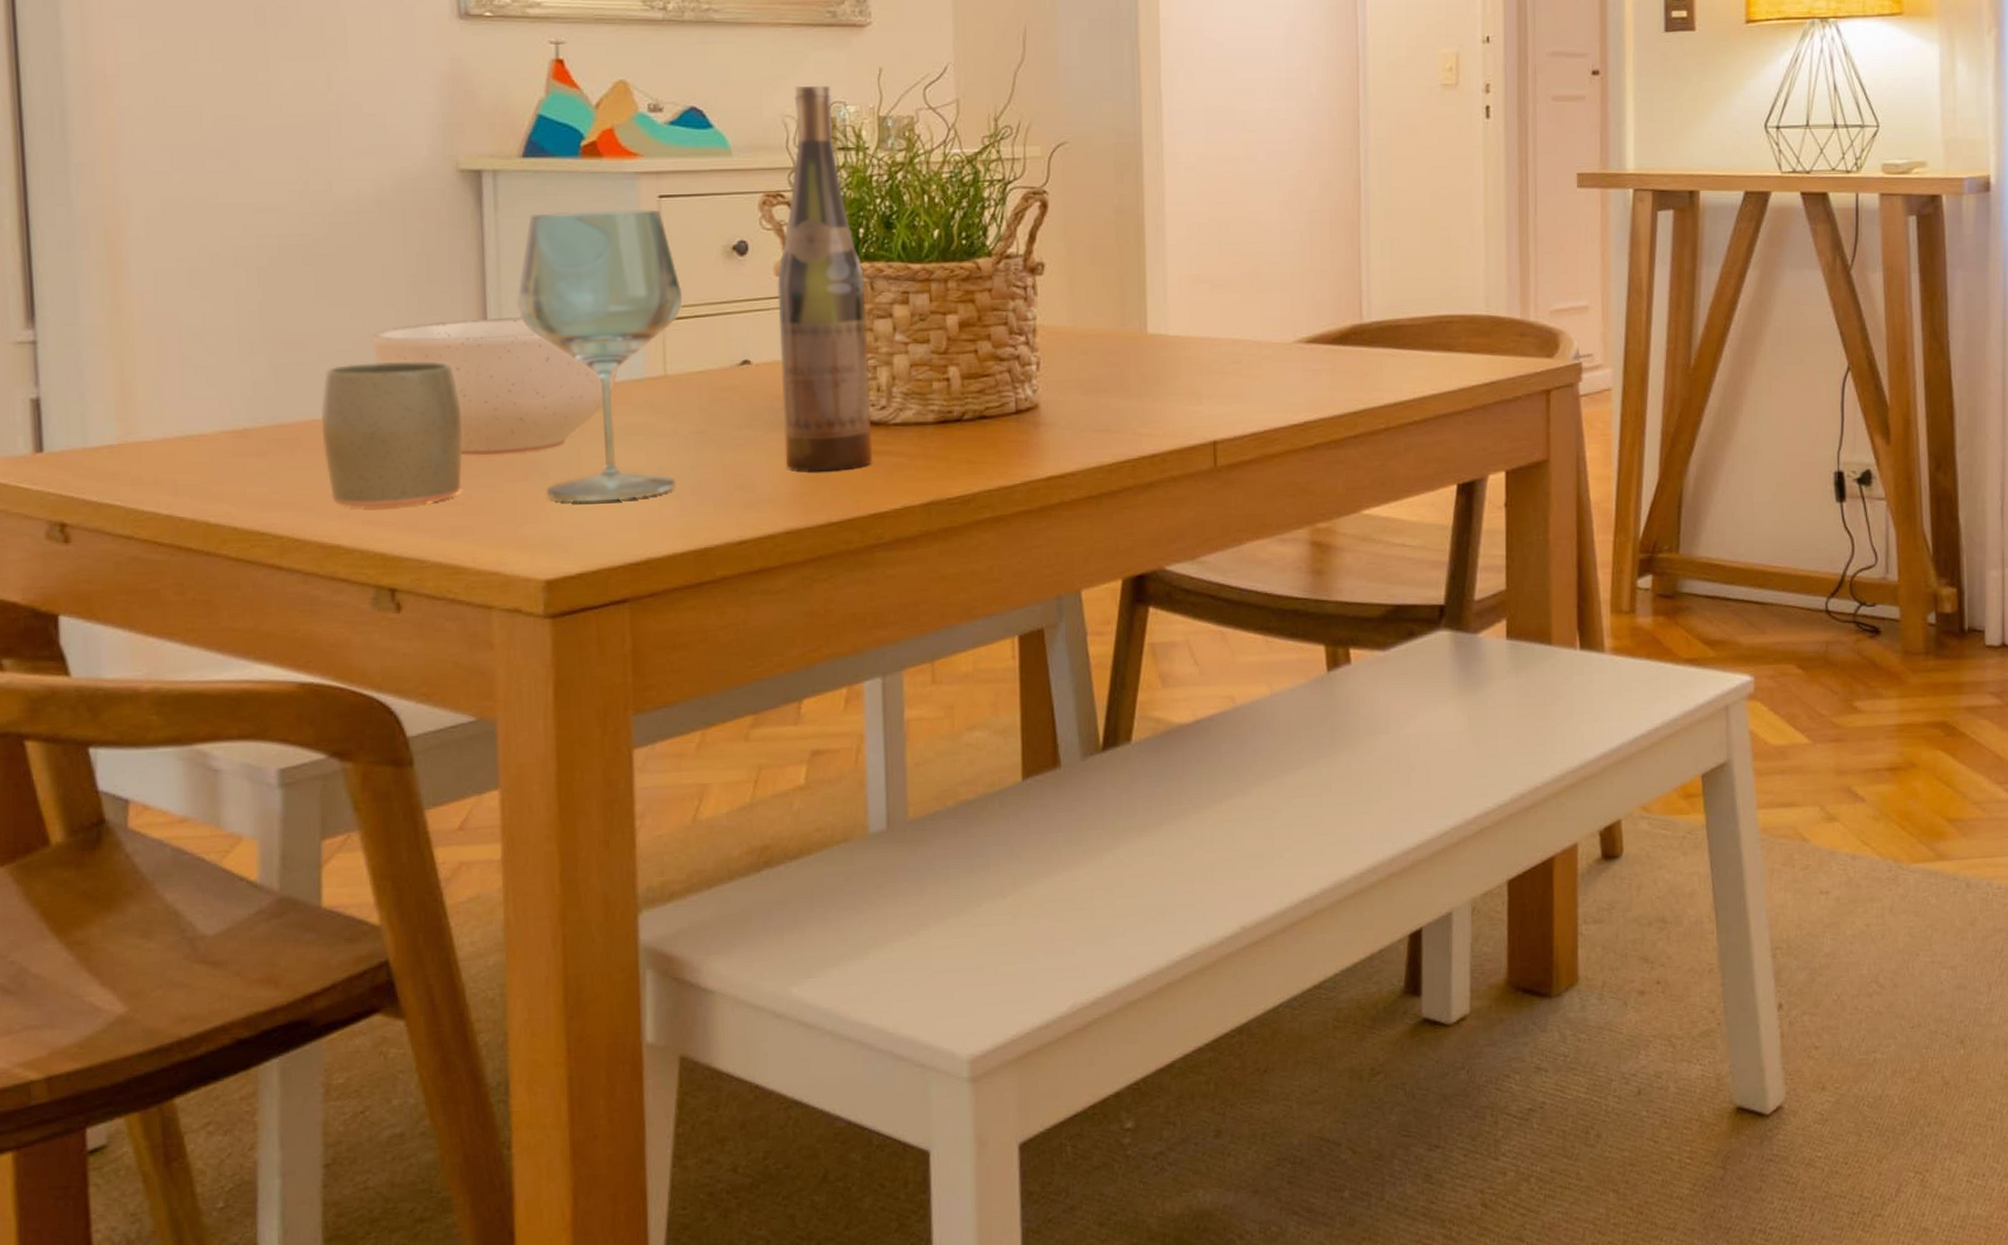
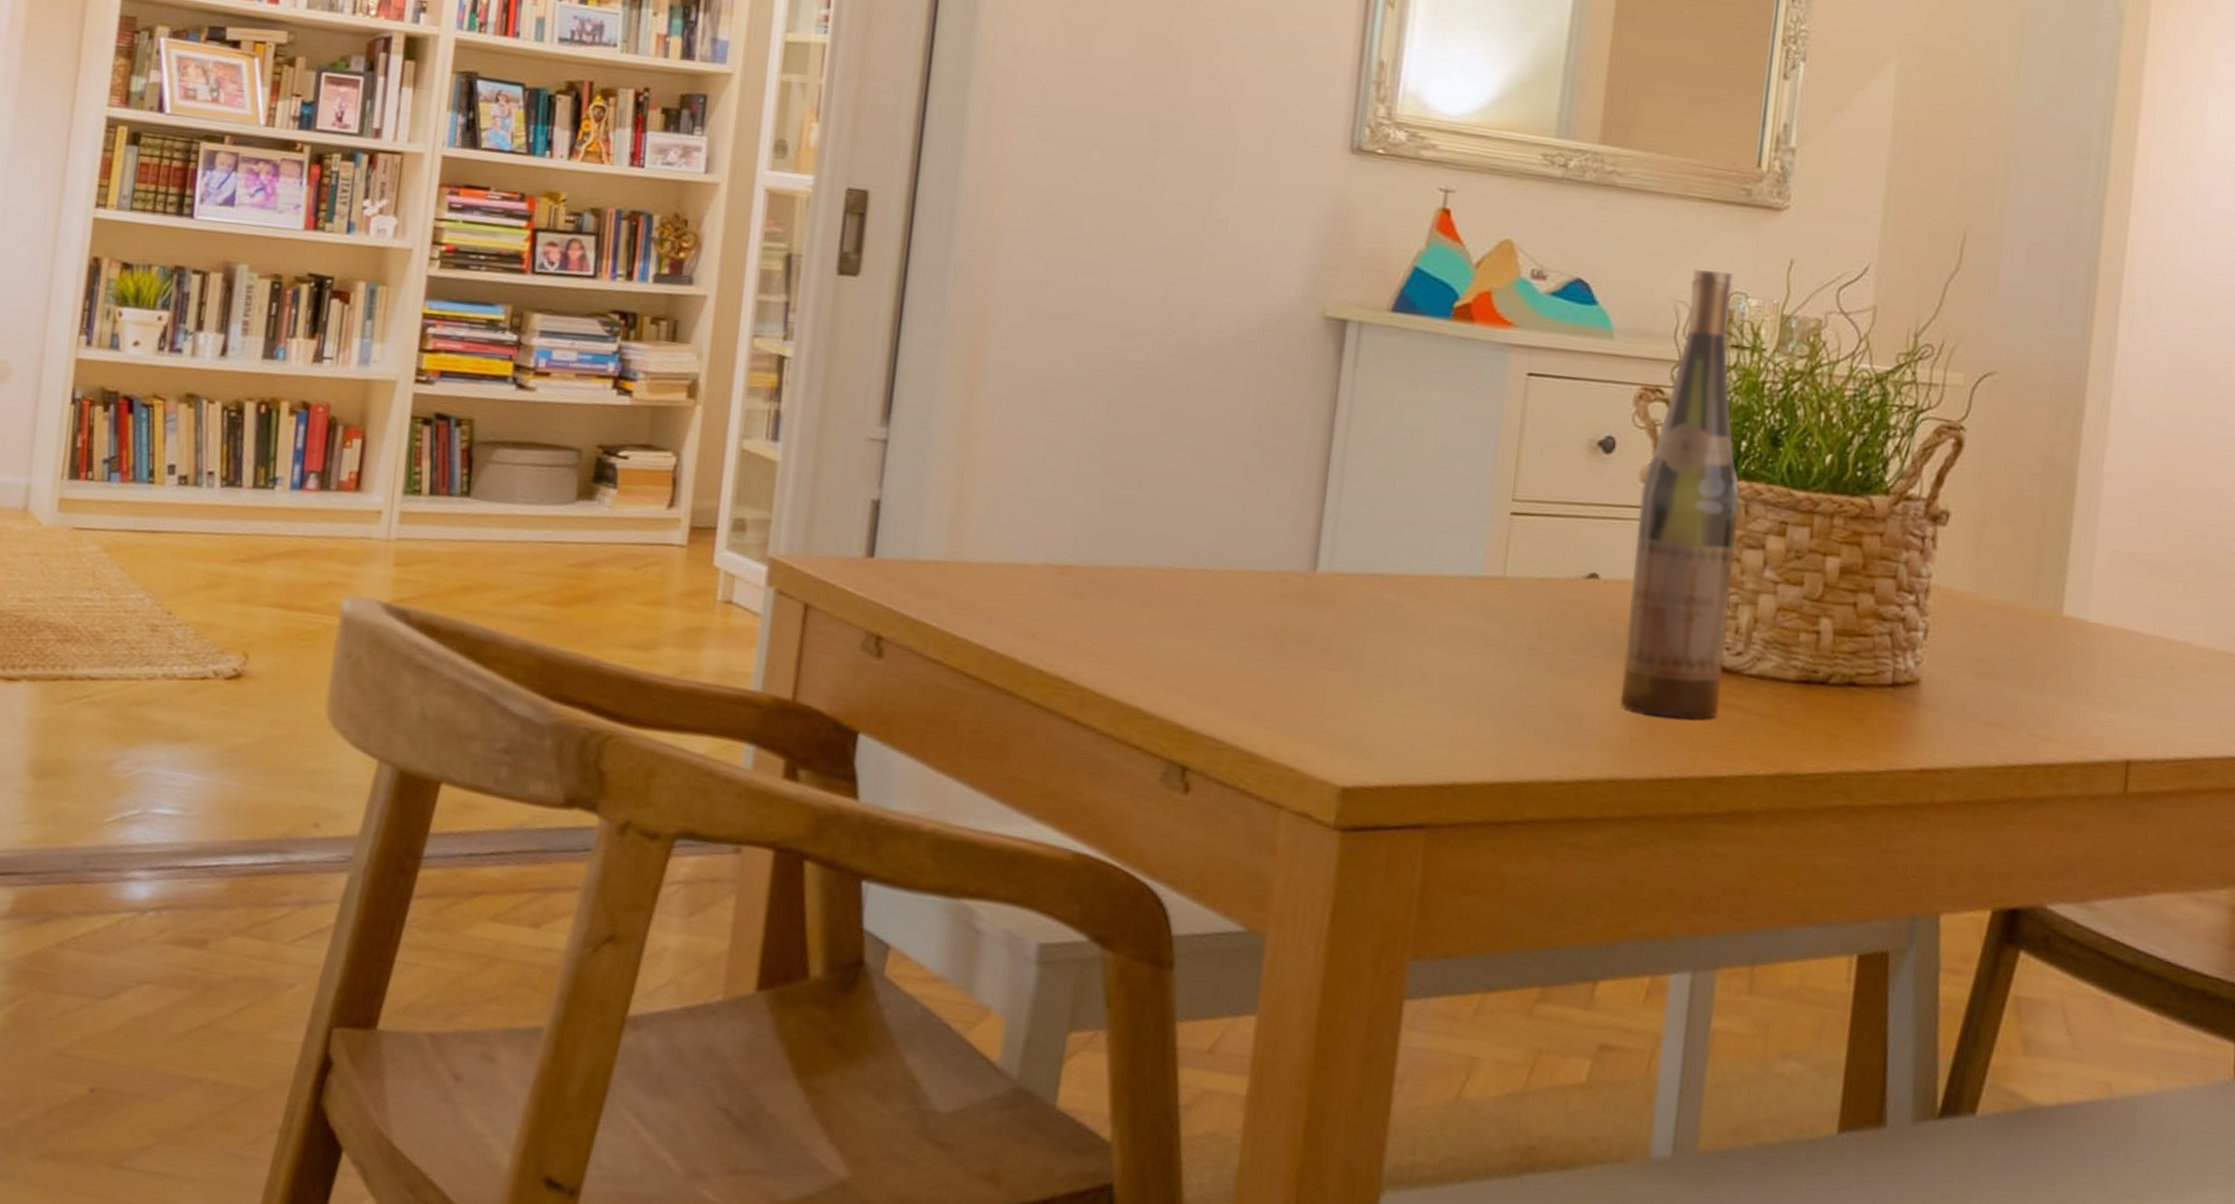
mug: present [320,361,463,507] -> none [1139,511,1286,678]
bowl: present [371,316,618,455] -> none [1207,479,1455,640]
wine glass: present [517,209,683,502] -> none [1358,376,1537,712]

